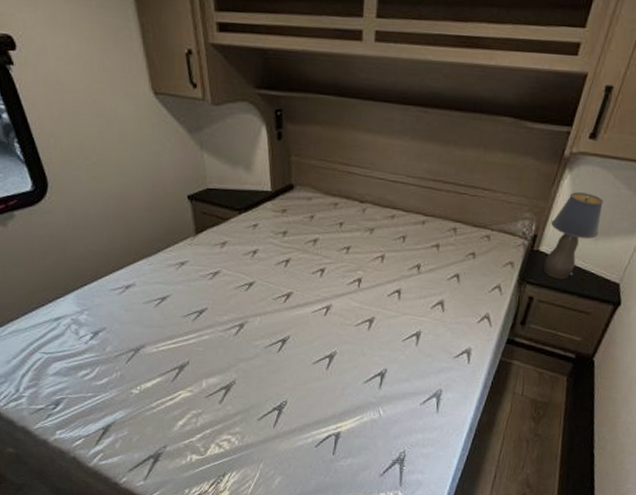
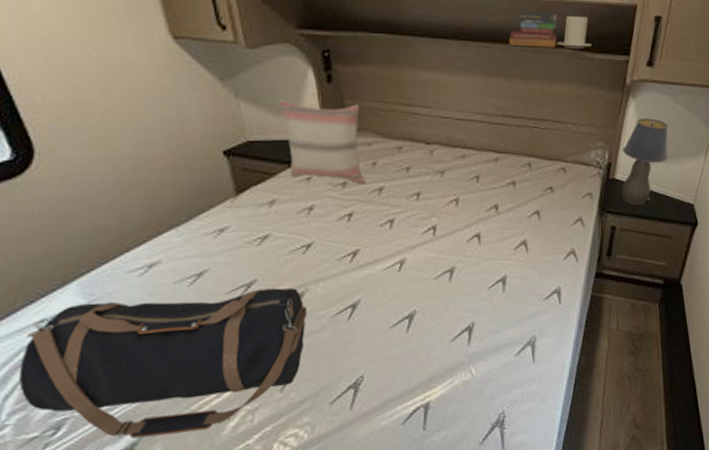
duffel bag: none [32,311,246,424] -> present [19,288,308,438]
pillow: none [234,152,304,235] -> present [278,99,365,184]
books: none [448,77,501,116] -> present [508,11,558,48]
candle: none [497,82,533,118] -> present [557,15,591,49]

